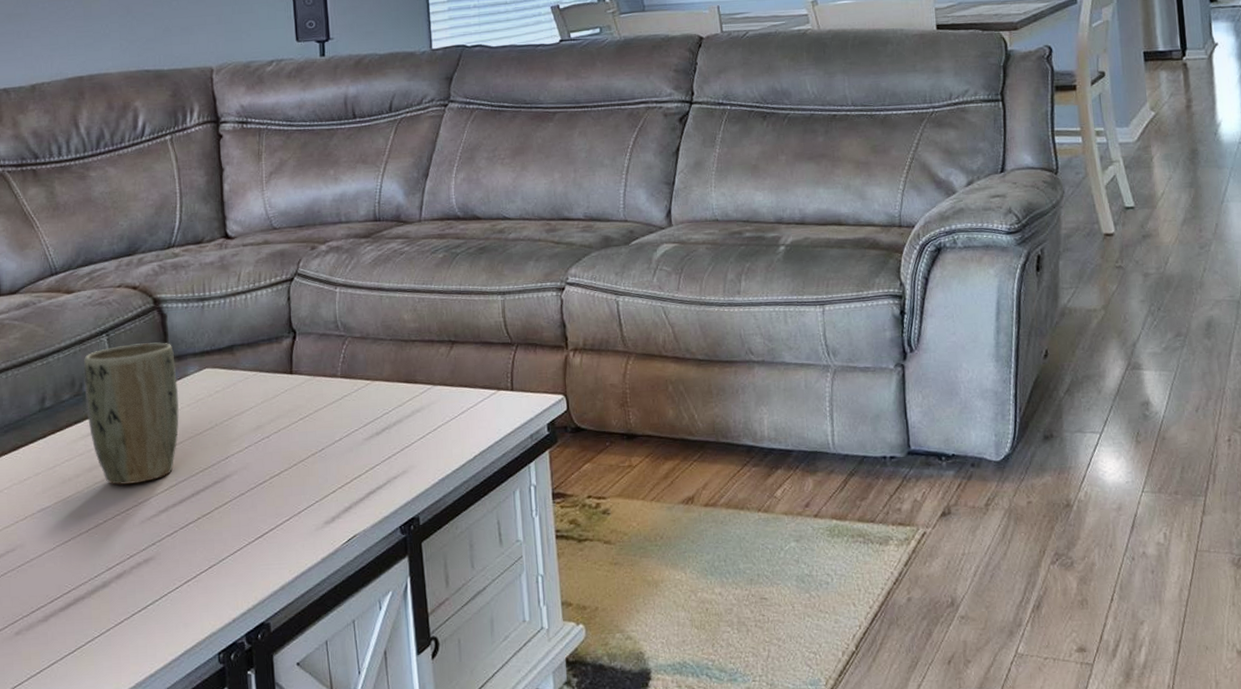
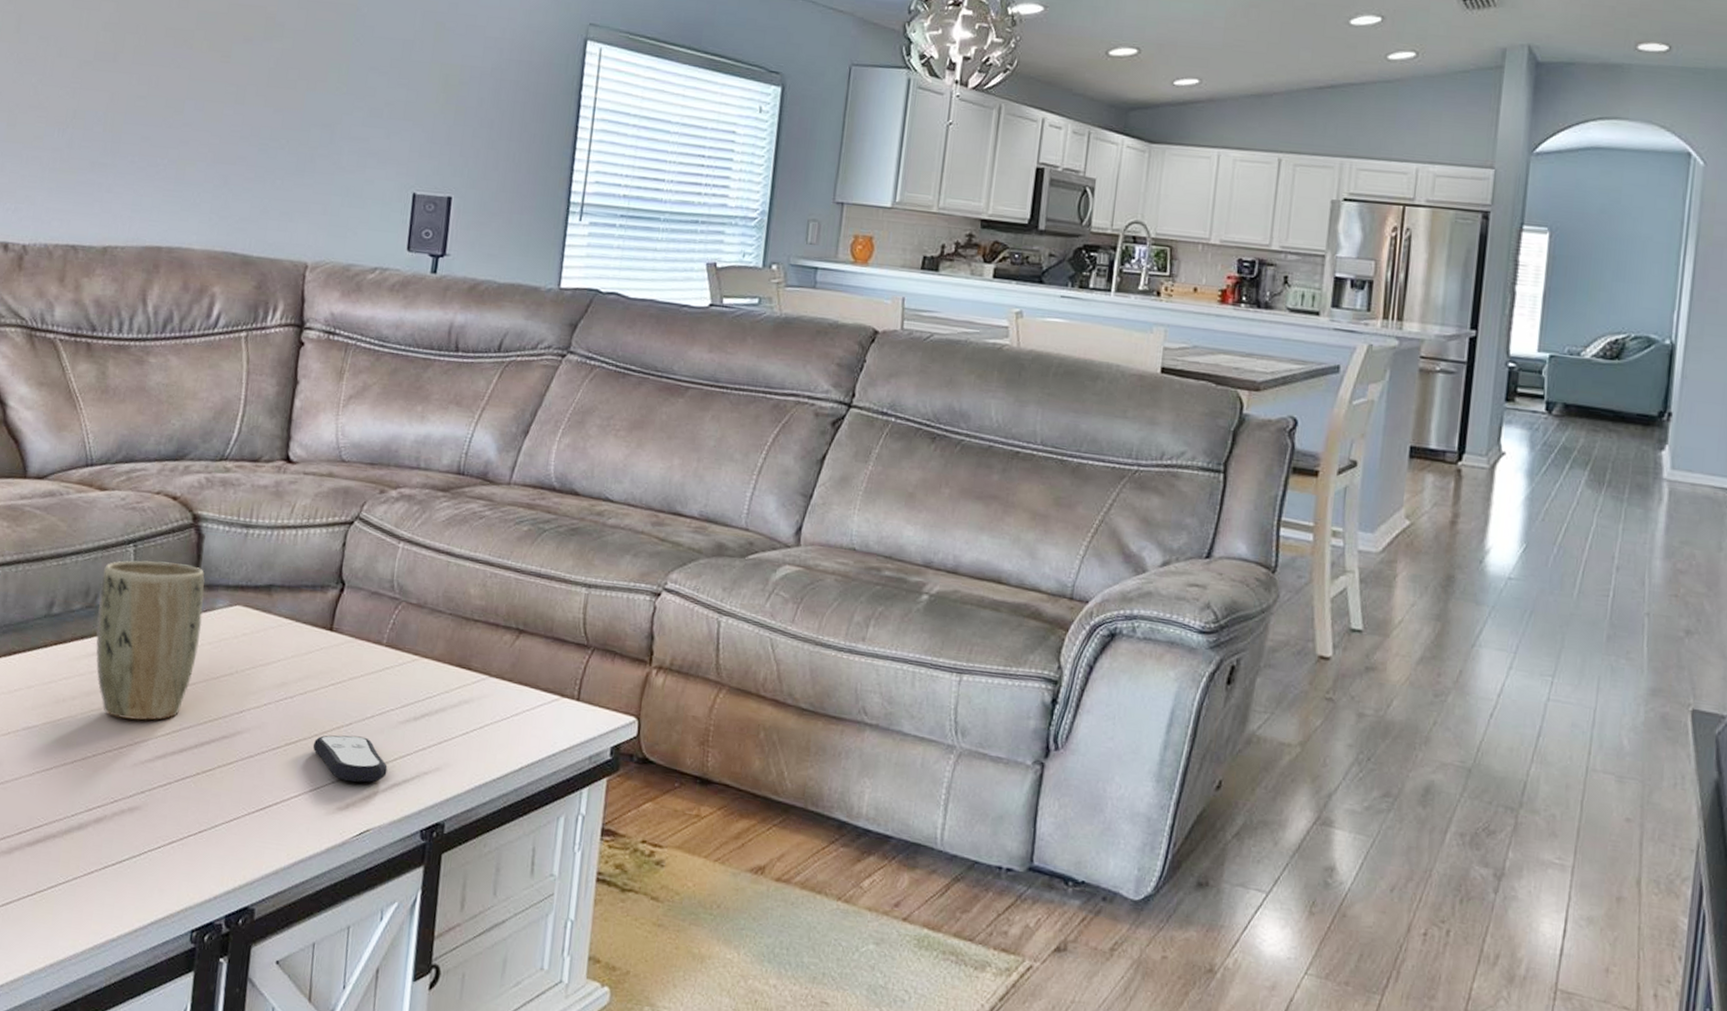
remote control: none [294,458,362,499] -> present [312,735,388,783]

